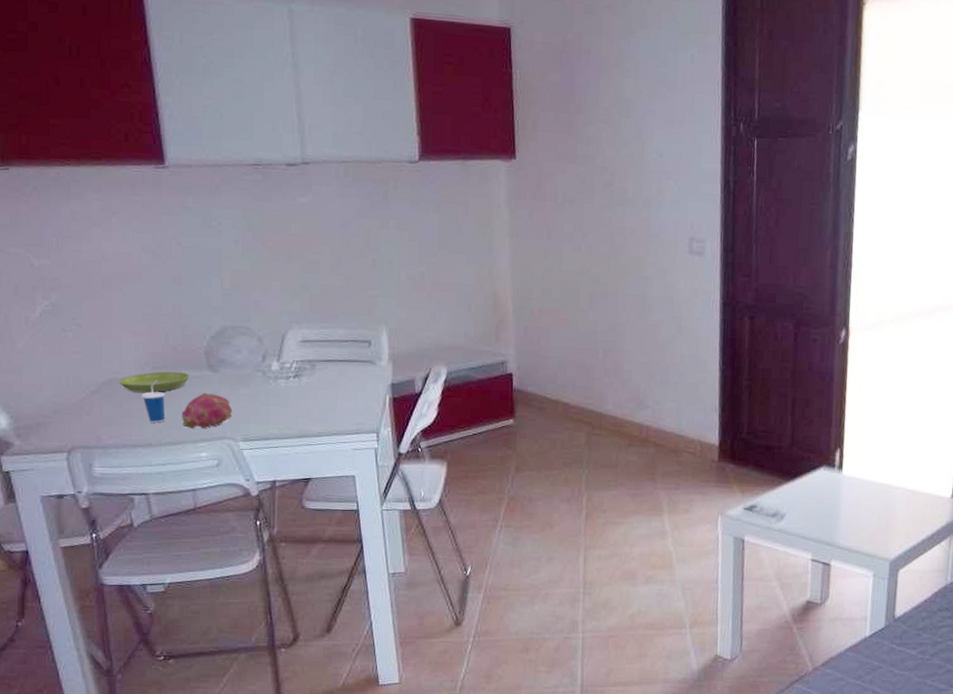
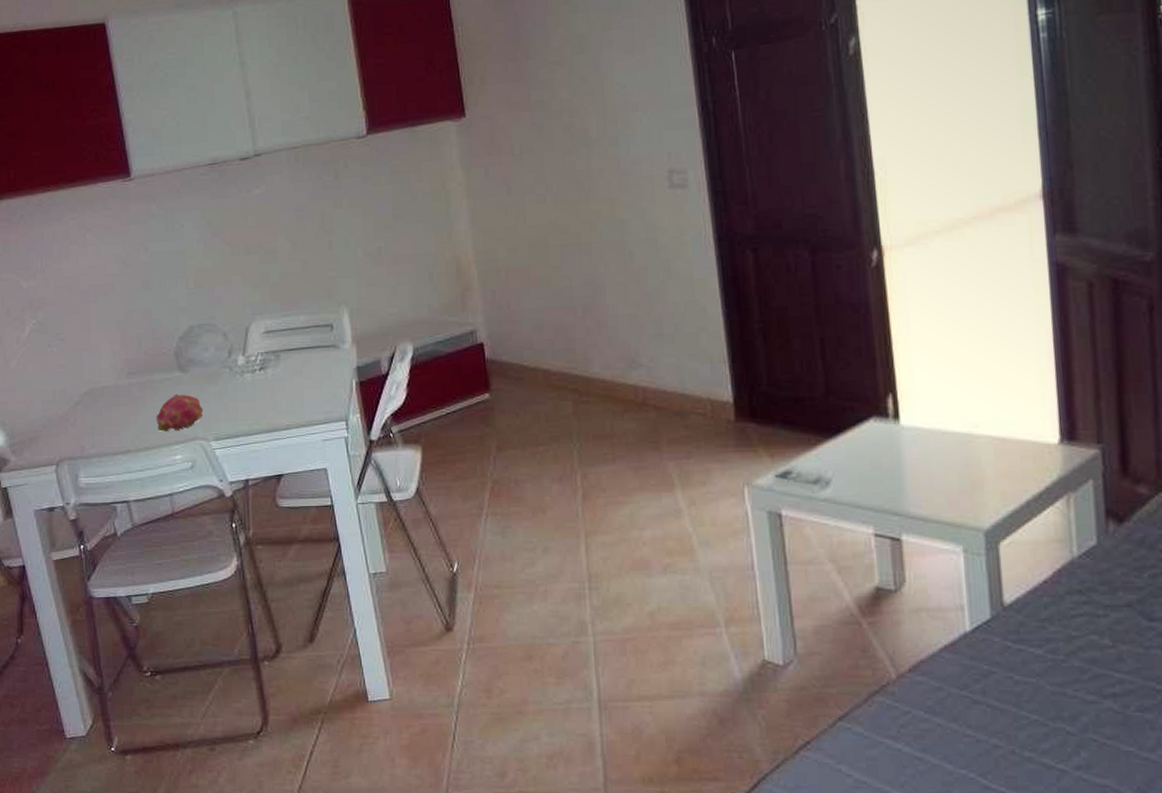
saucer: present [118,371,190,393] -> none [98,375,162,400]
cup: present [142,380,165,423] -> none [120,386,142,429]

